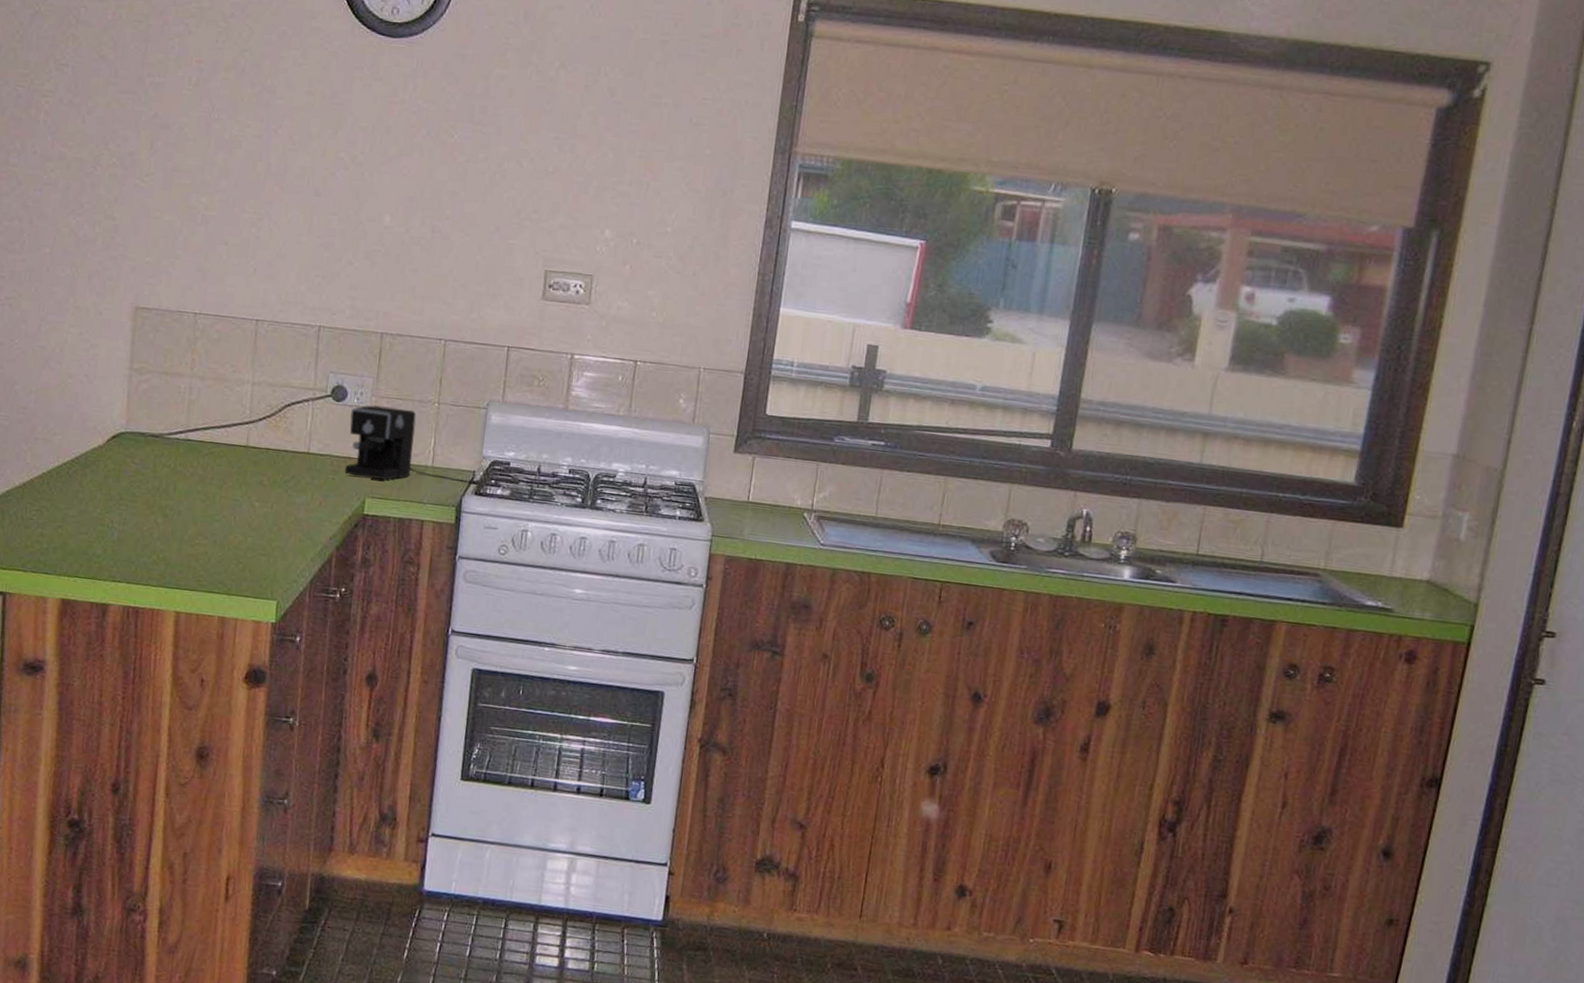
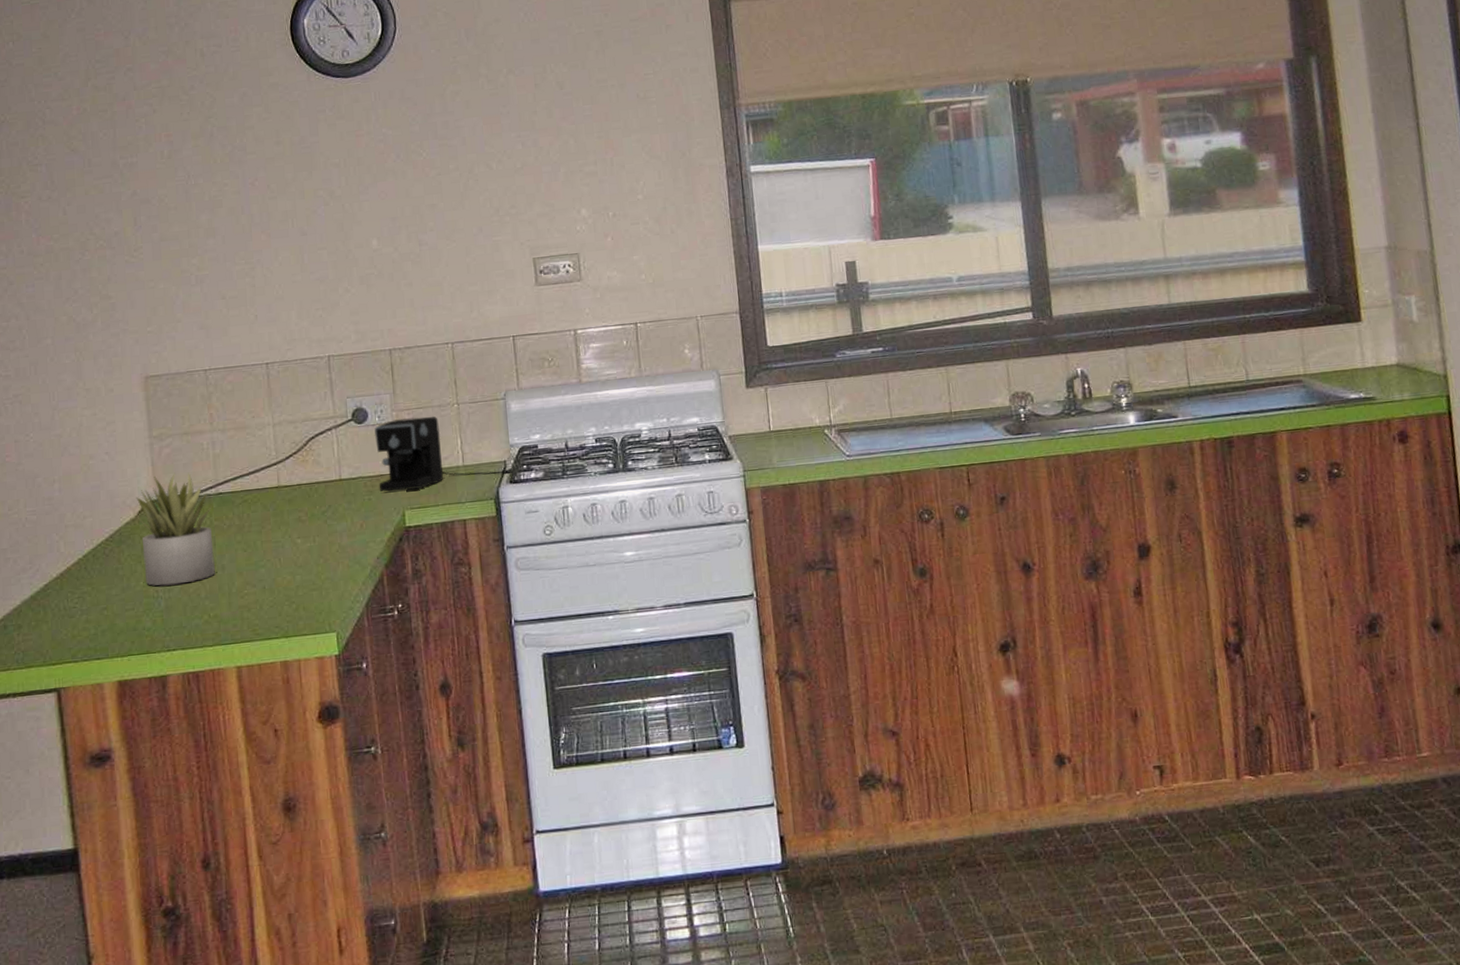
succulent plant: none [103,409,179,521] -> present [136,472,215,586]

